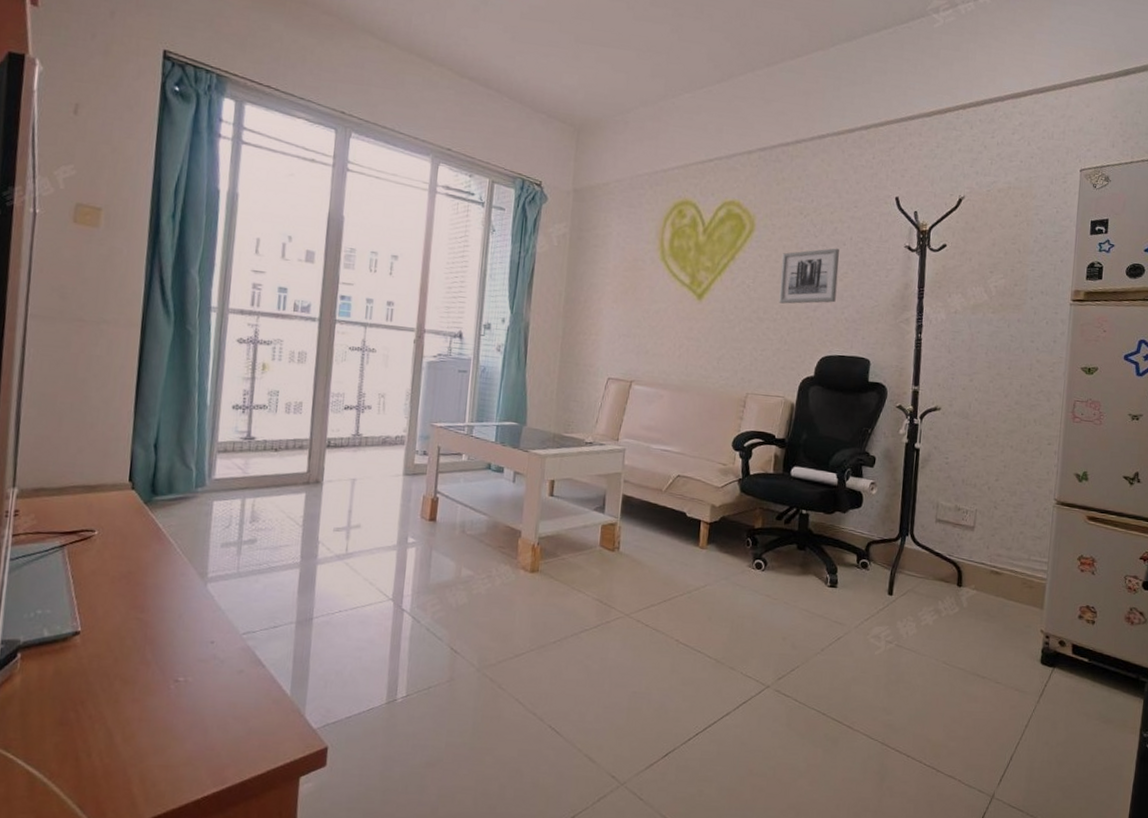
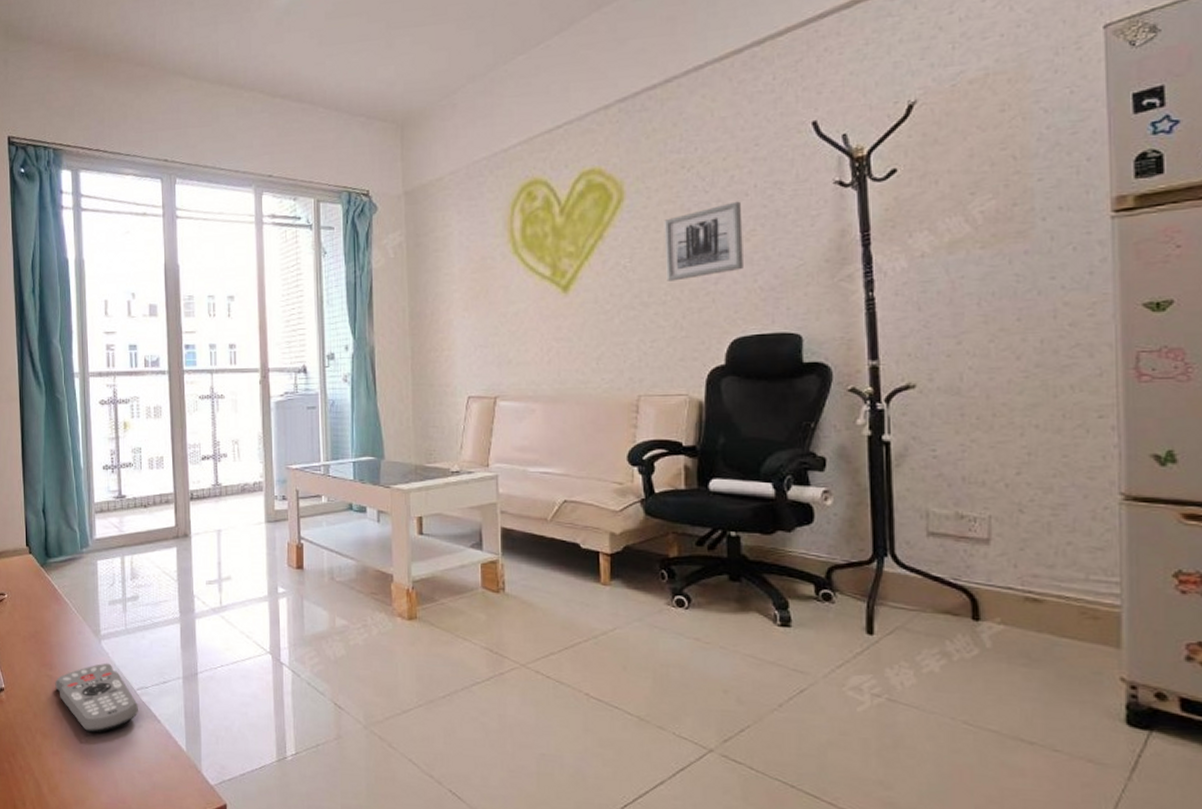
remote control: none [145,606,242,679] -> present [55,663,138,733]

